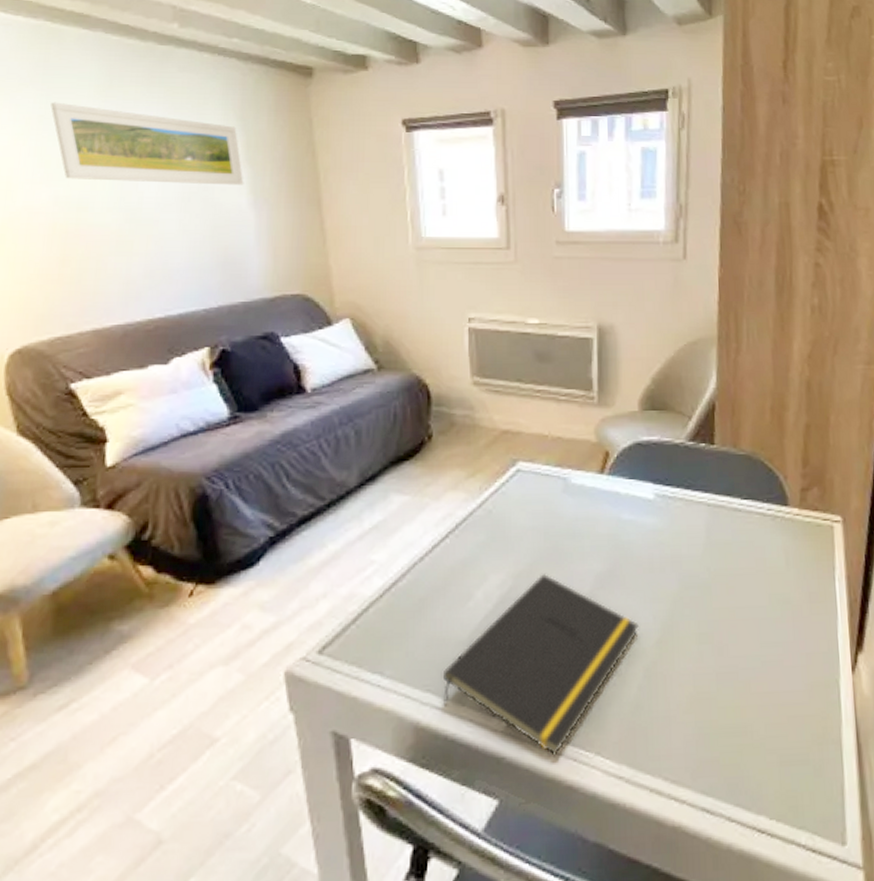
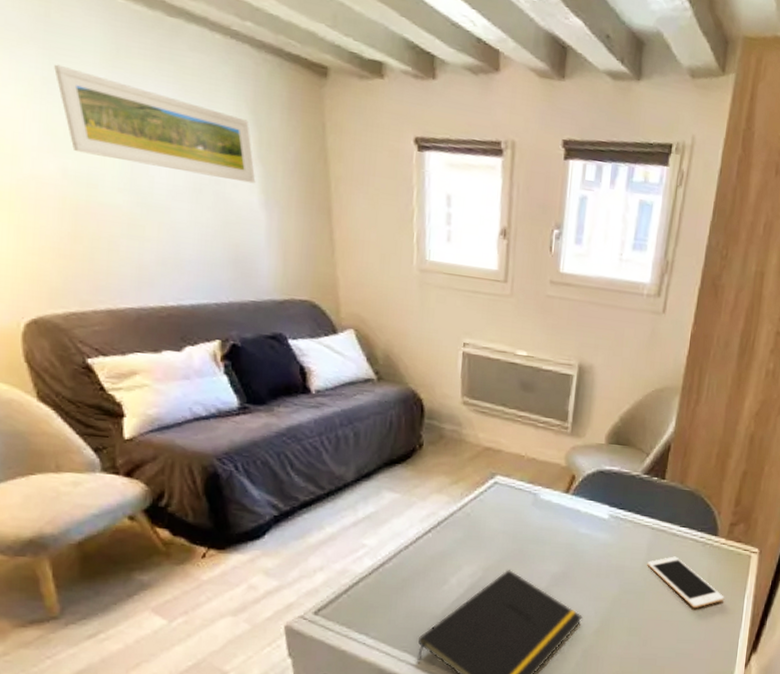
cell phone: none [708,536,811,601] -> present [647,556,725,609]

